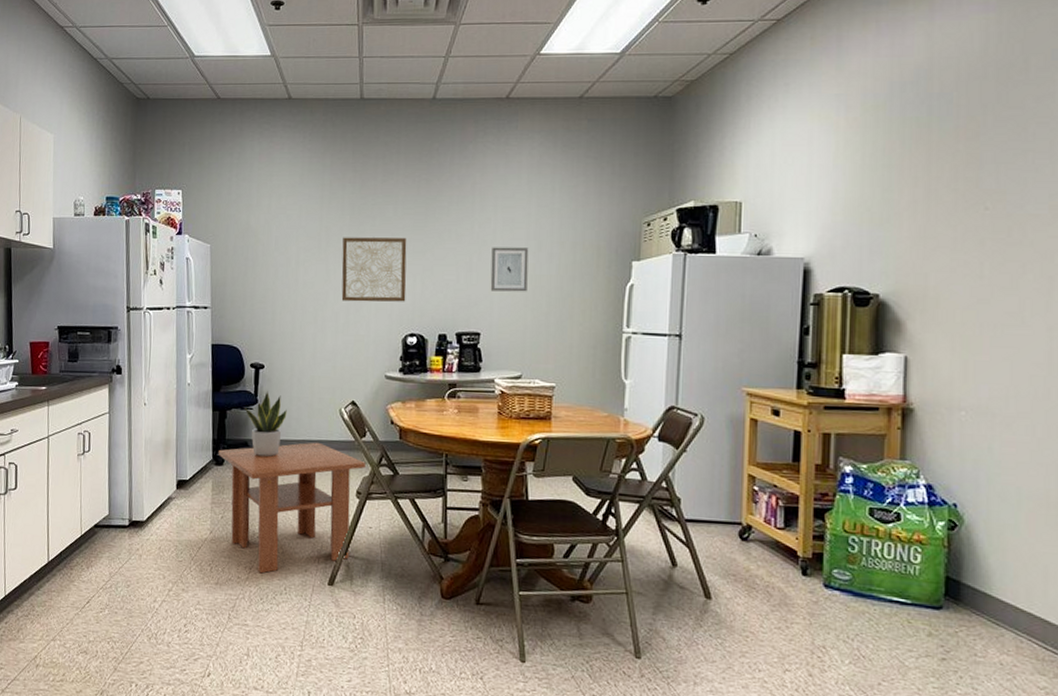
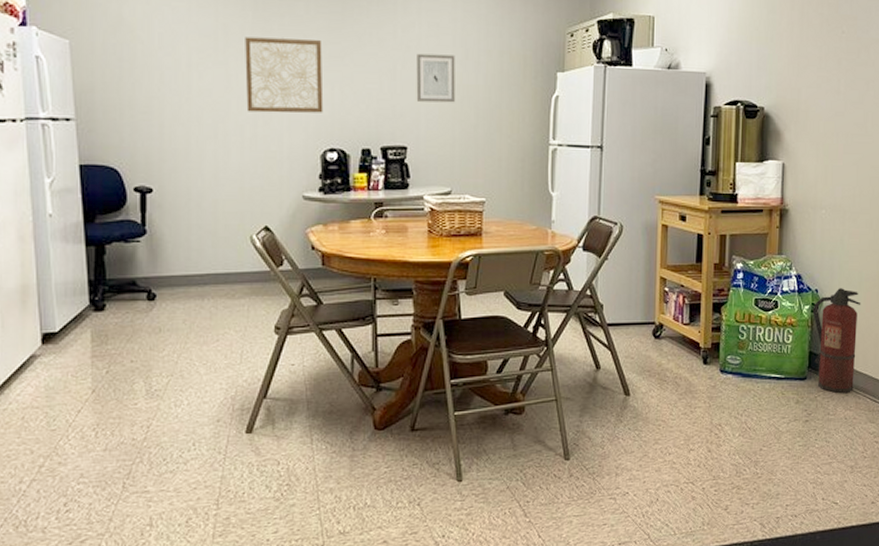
coffee table: present [218,442,366,574] -> none [96,275,284,431]
potted plant: present [244,390,287,458] -> none [129,219,185,297]
fire extinguisher: none [949,505,1021,634] -> present [812,288,861,394]

